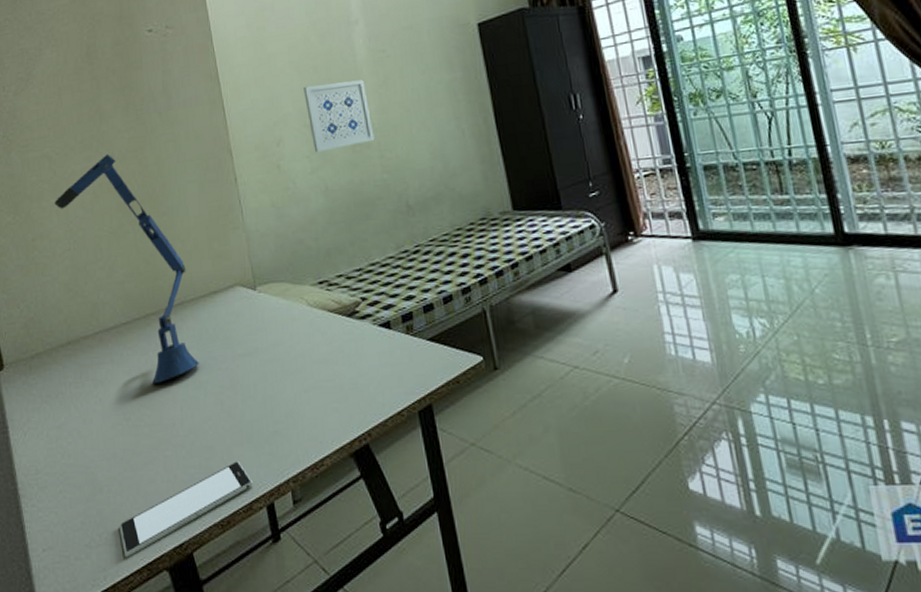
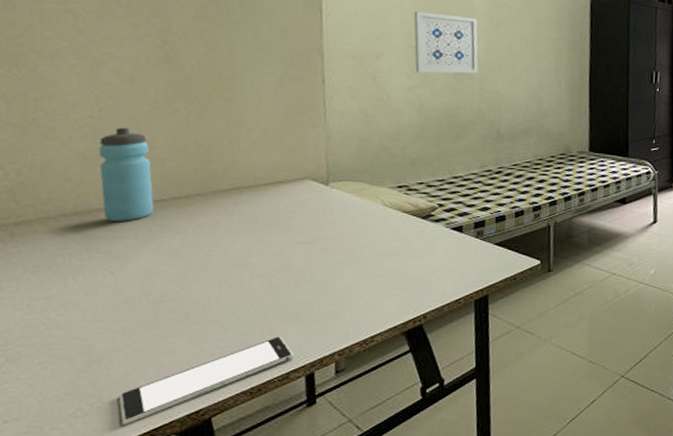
desk lamp: present [55,153,200,383] -> none [76,26,251,262]
water bottle: none [77,255,122,349] -> present [98,127,154,222]

